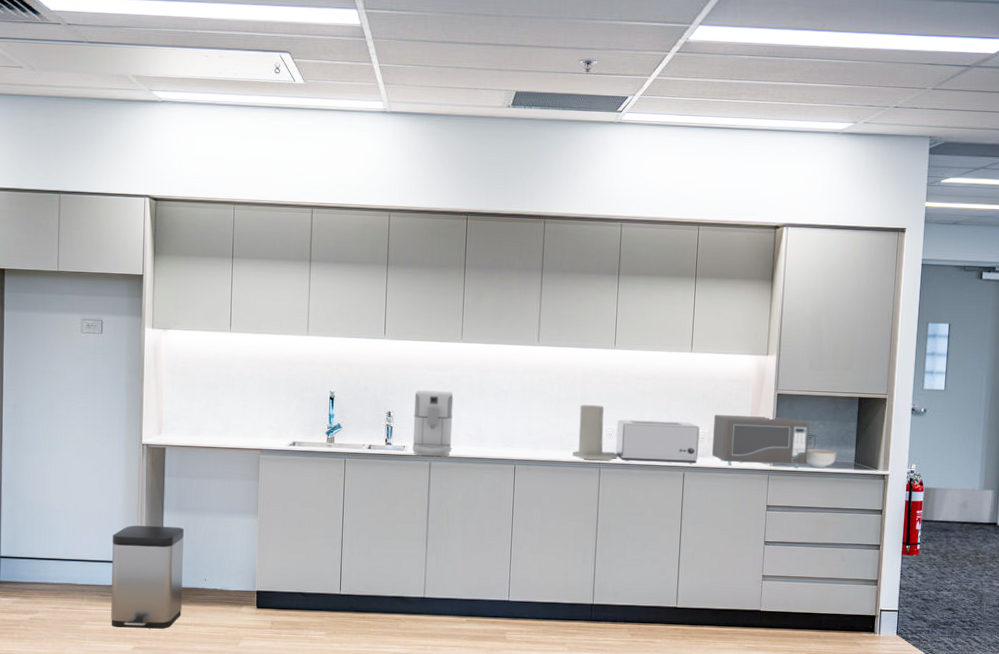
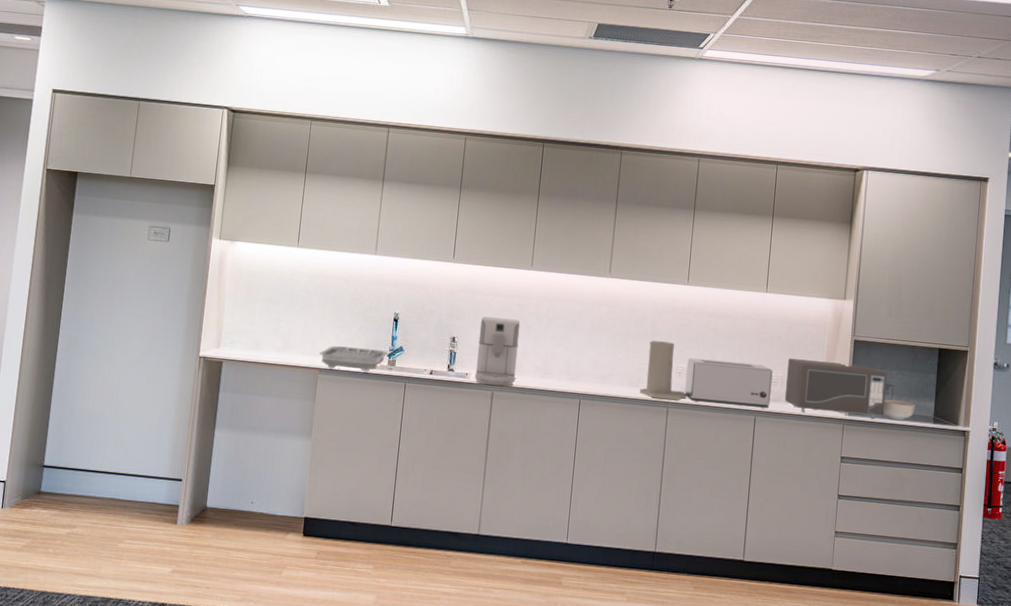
pedal bin: present [111,525,184,629] -> none [150,440,234,553]
dish rack: none [259,426,326,450] -> present [319,346,388,372]

